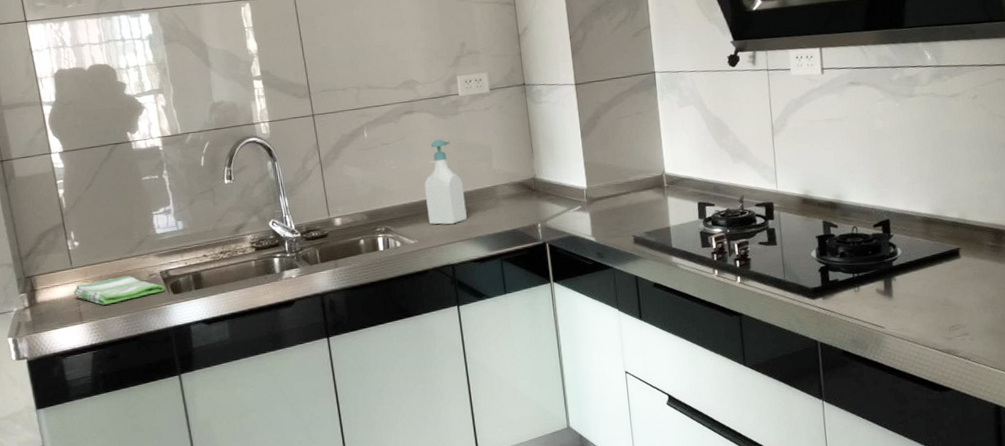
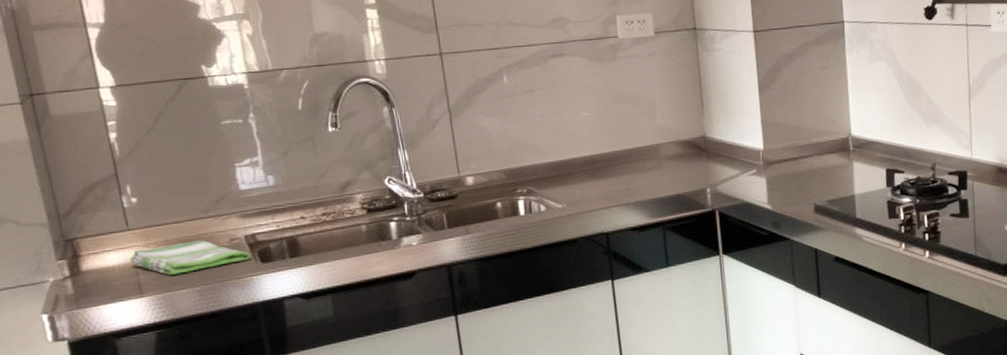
soap bottle: present [424,139,467,225] -> none [575,88,625,187]

